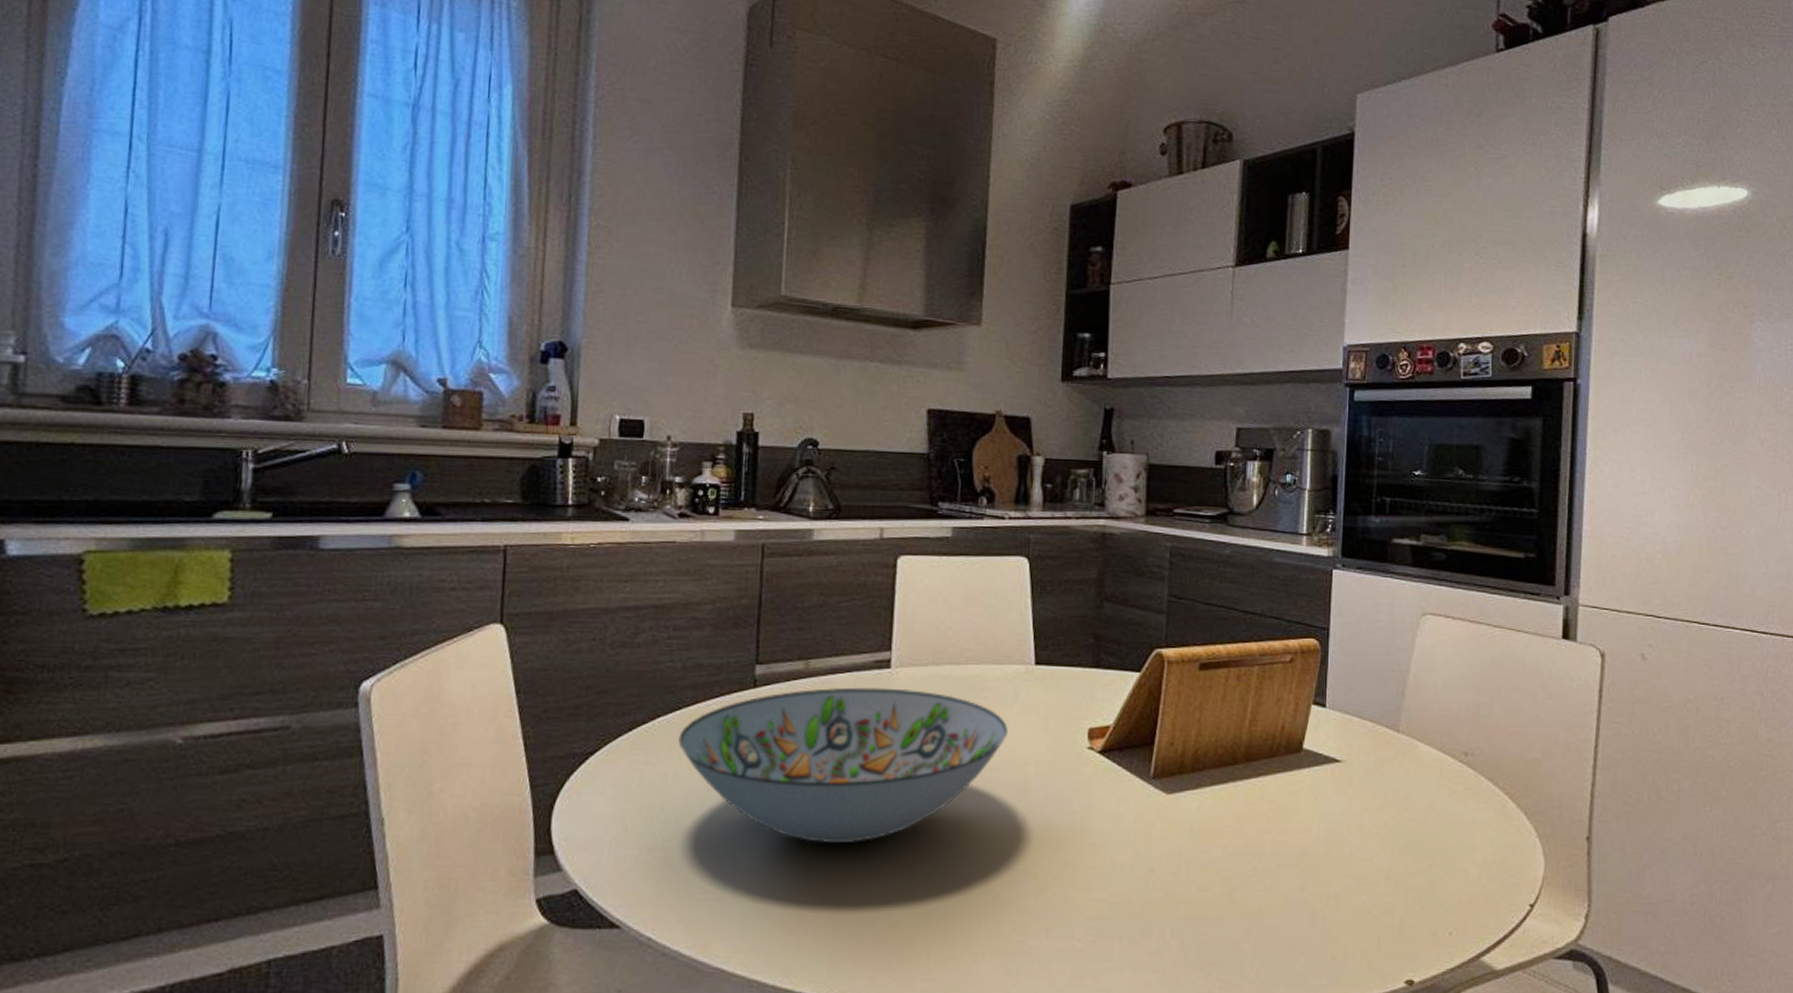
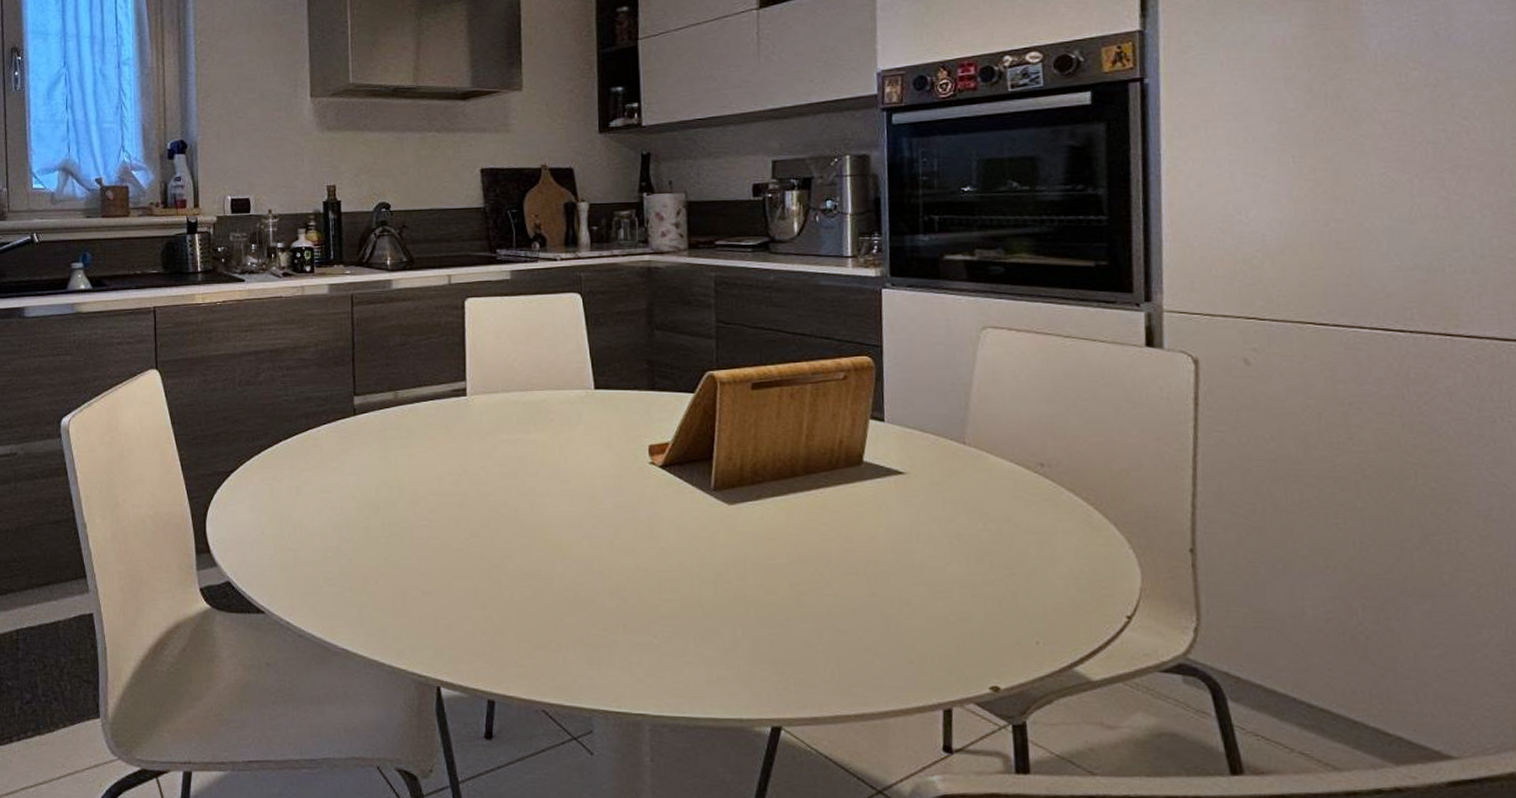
decorative bowl: present [678,687,1008,844] -> none [297,413,574,547]

